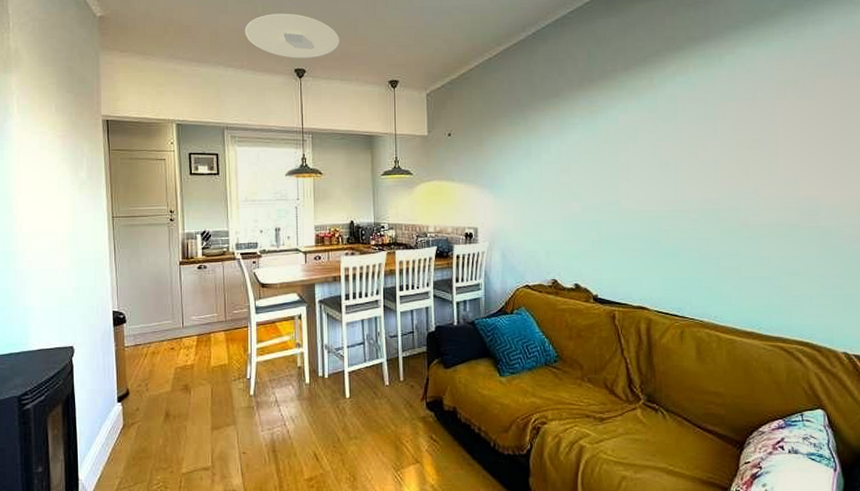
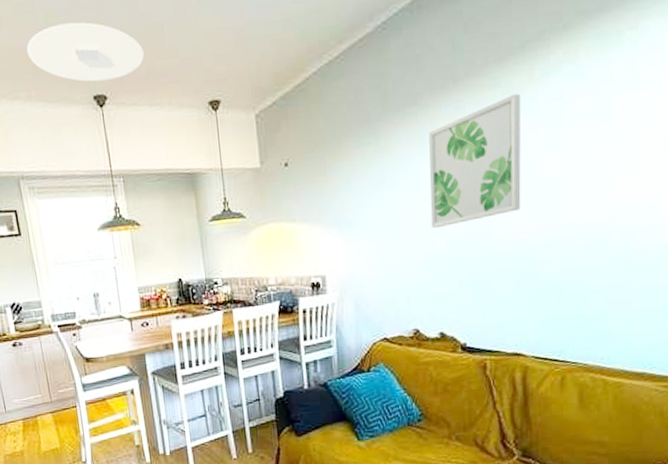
wall art: none [567,94,644,196] -> present [428,93,521,229]

